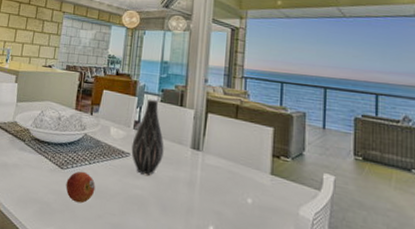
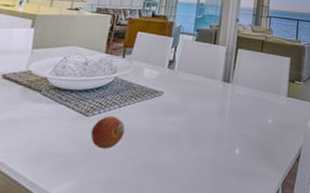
vase: present [131,99,164,176] -> none [164,38,198,111]

